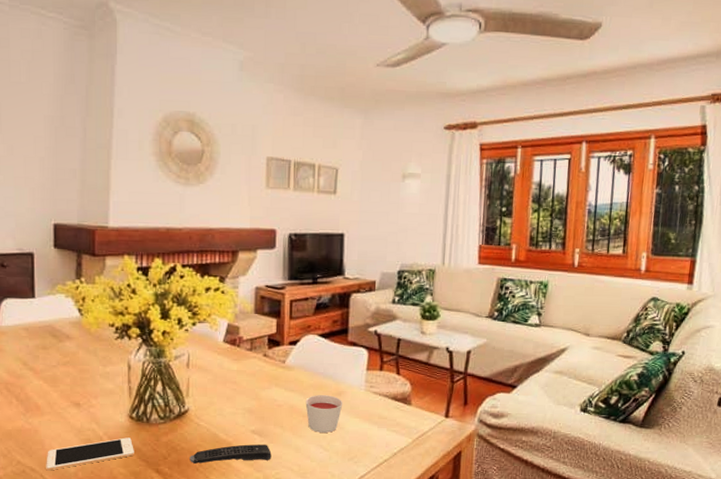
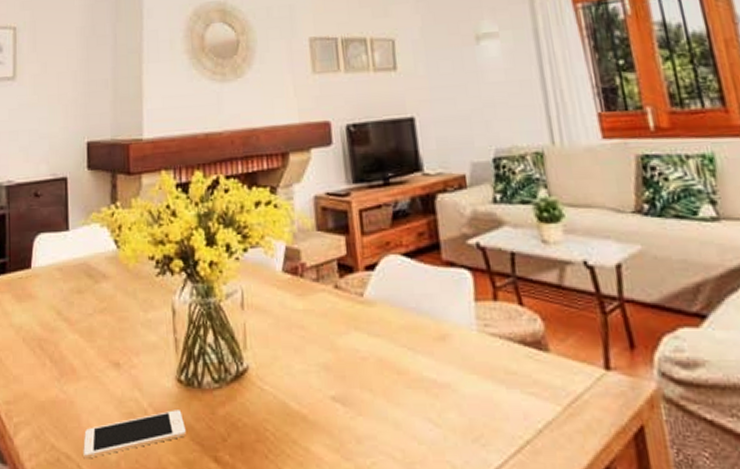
remote control: present [190,444,272,464] -> none [255,418,363,448]
candle: present [305,395,343,433] -> none [397,341,451,398]

